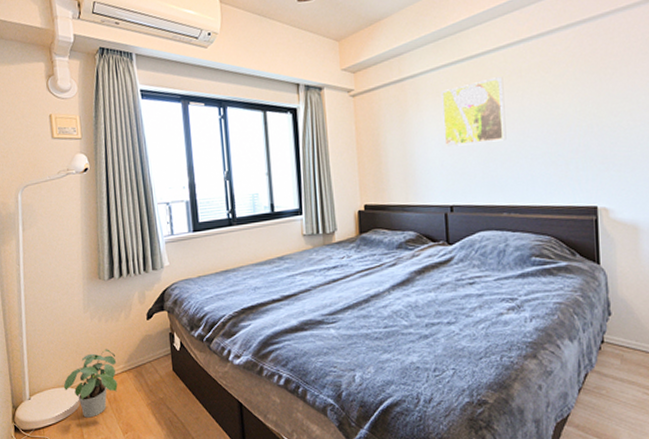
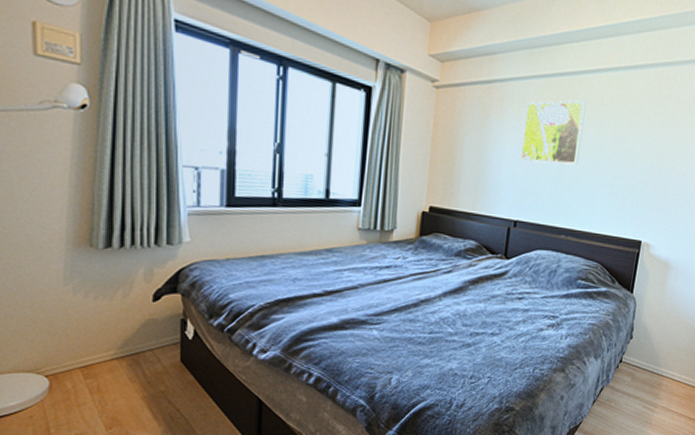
potted plant: present [63,349,118,418] -> none [24,331,106,410]

